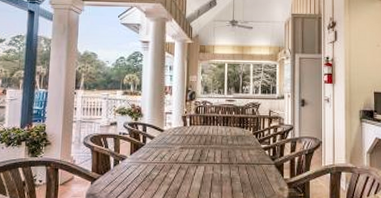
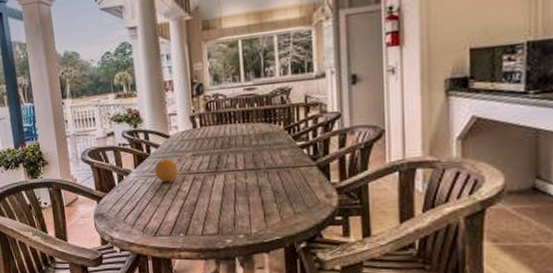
fruit: none [147,149,168,169] -> present [155,159,179,183]

